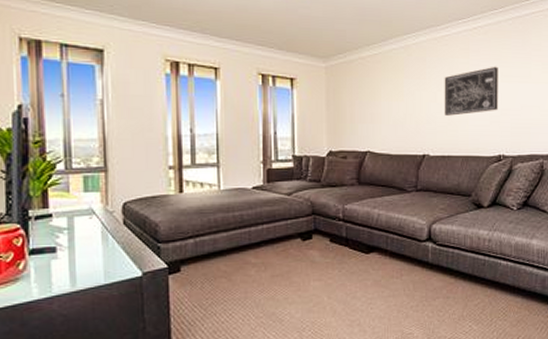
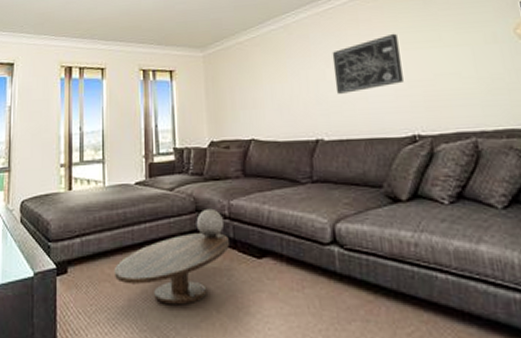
coffee table: none [231,232,342,295] -> present [115,232,229,305]
decorative sphere: none [312,212,339,237] -> present [196,208,225,238]

